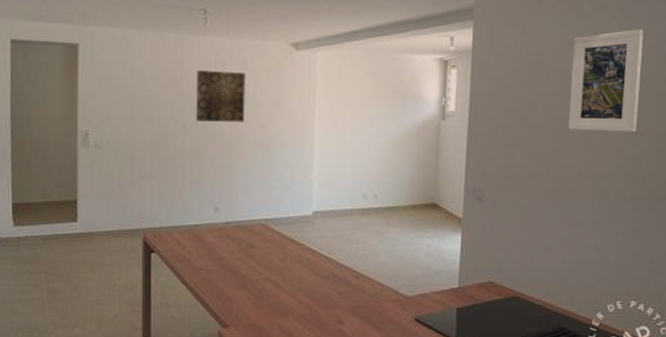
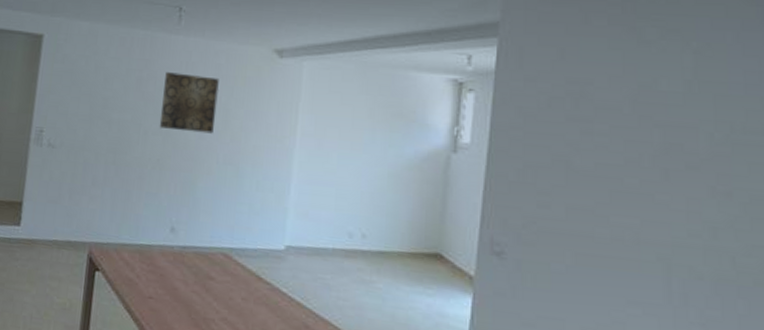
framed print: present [568,29,644,133] -> none [622,62,730,193]

